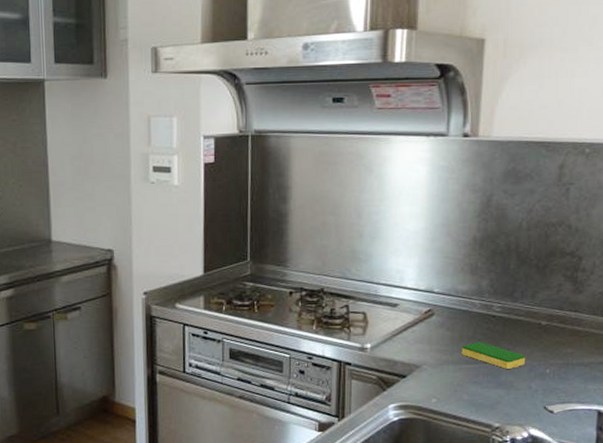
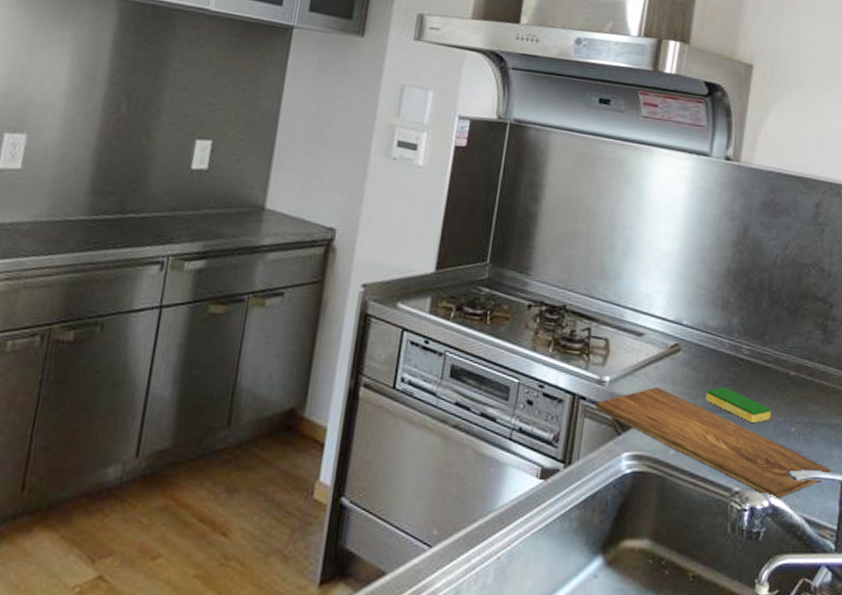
cutting board: none [361,348,587,430] -> present [596,387,831,499]

